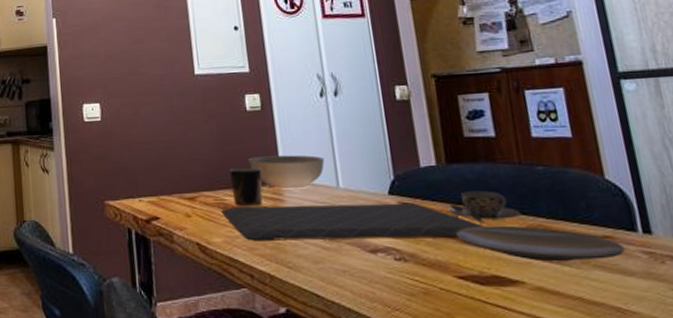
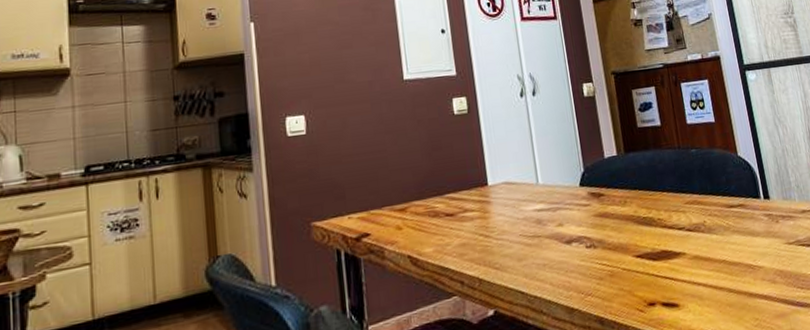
placemat: present [221,203,487,241] -> none [432,192,656,246]
mug: present [228,167,263,209] -> none [437,171,471,215]
bowl: present [247,155,325,189] -> none [455,154,526,191]
teacup: present [448,190,522,221] -> none [627,174,682,203]
plate: present [456,225,626,262] -> none [634,203,753,233]

